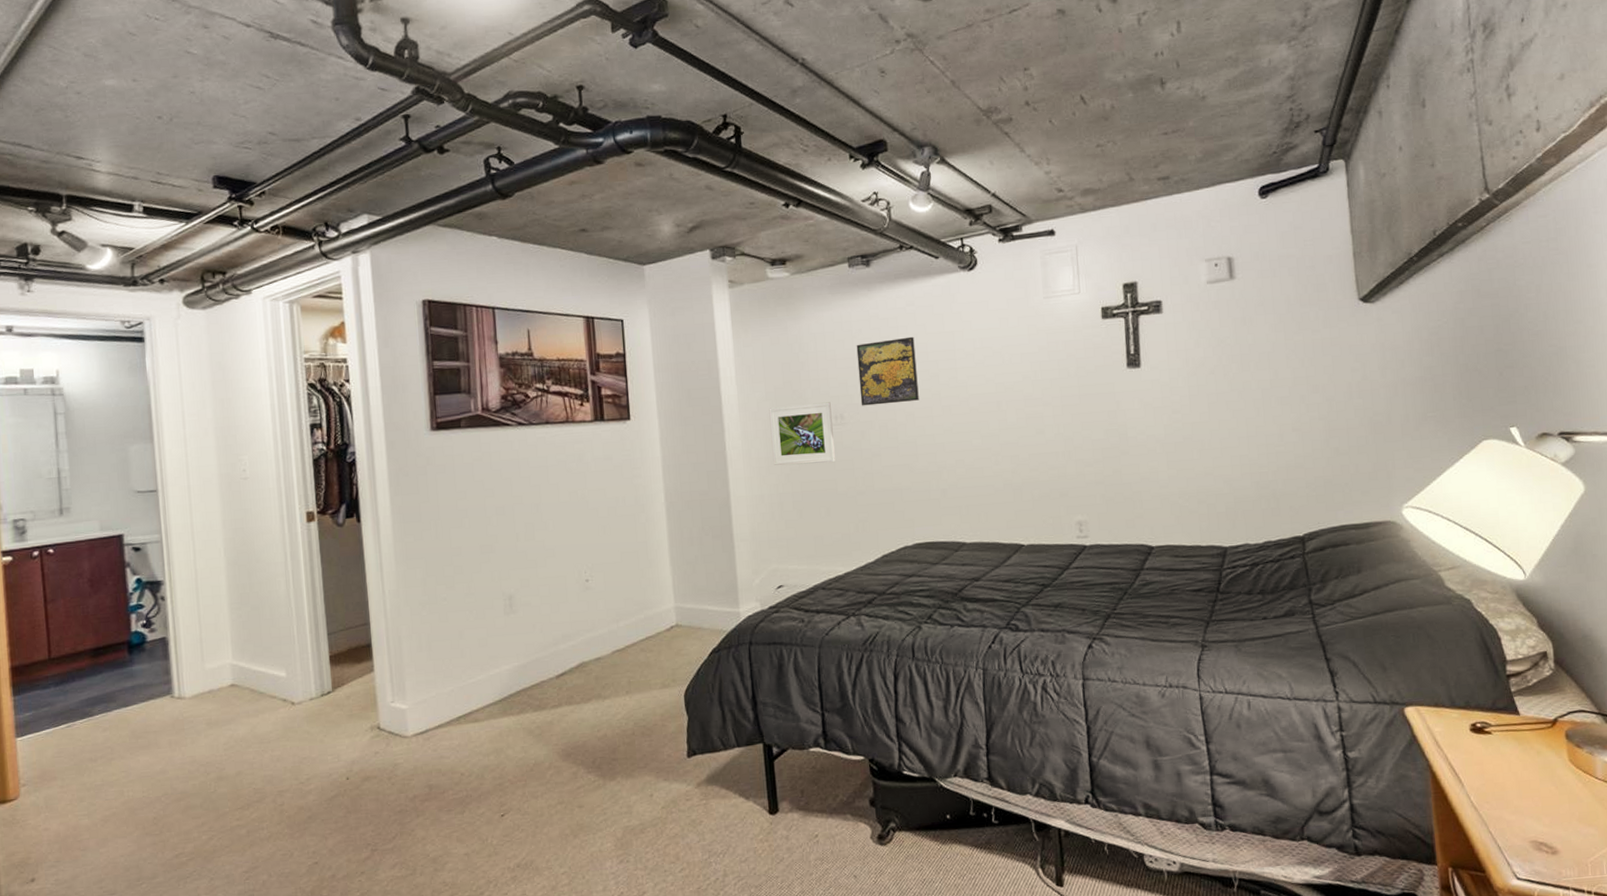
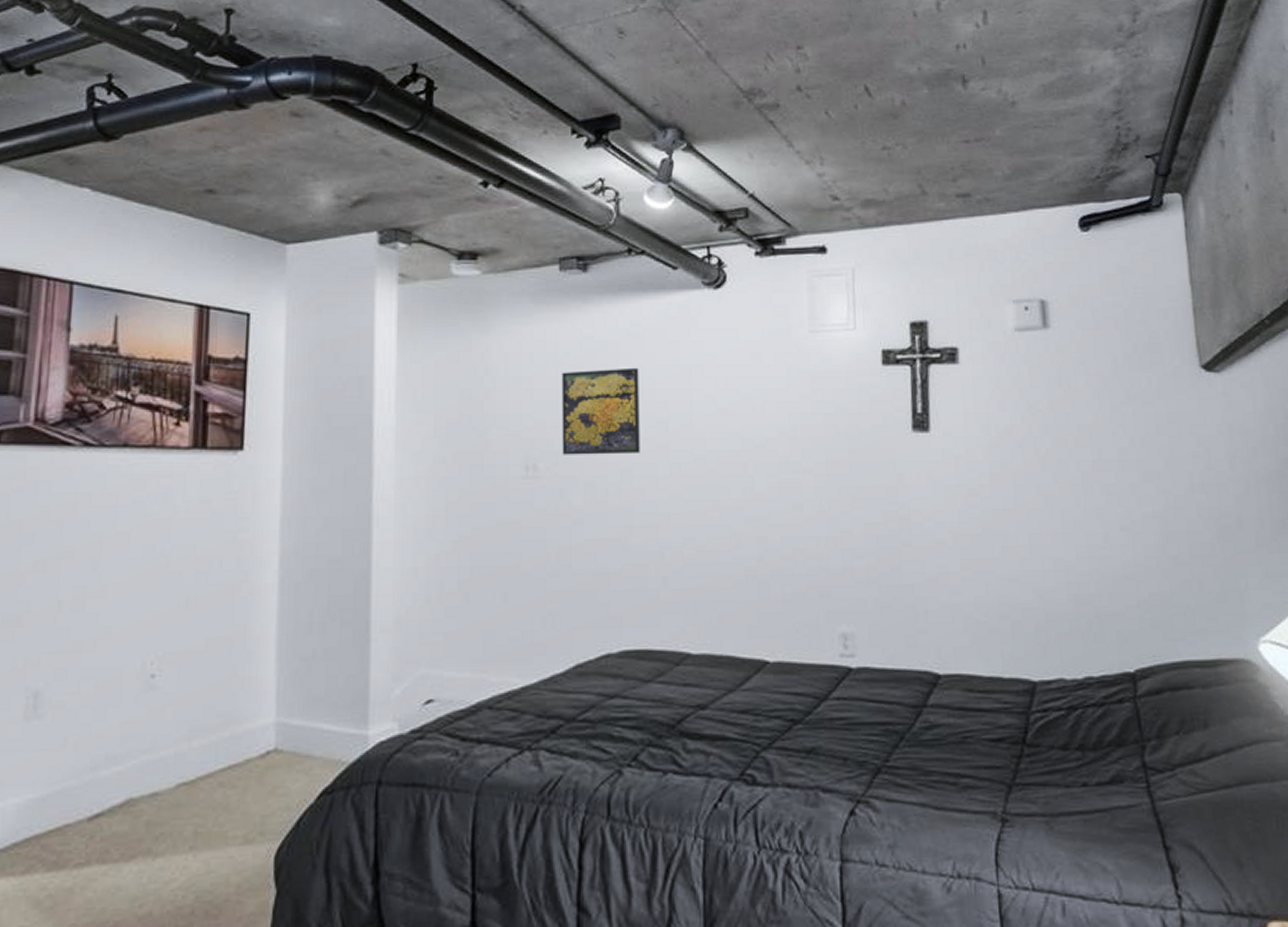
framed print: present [769,402,835,466] -> none [436,446,521,530]

